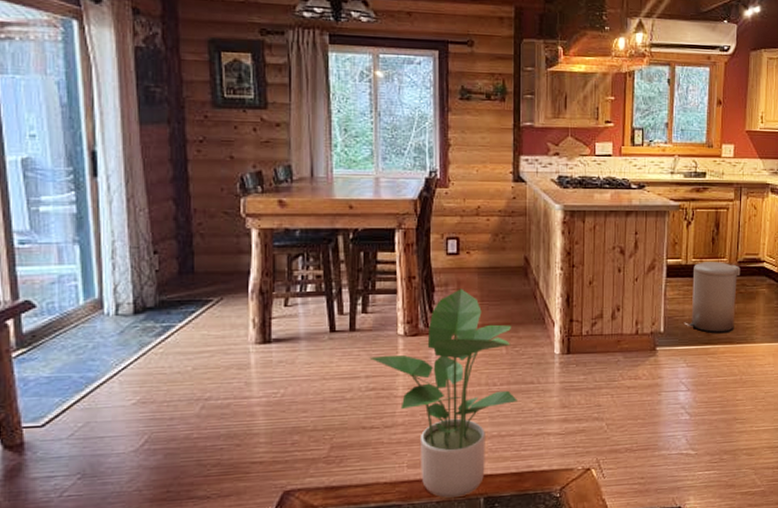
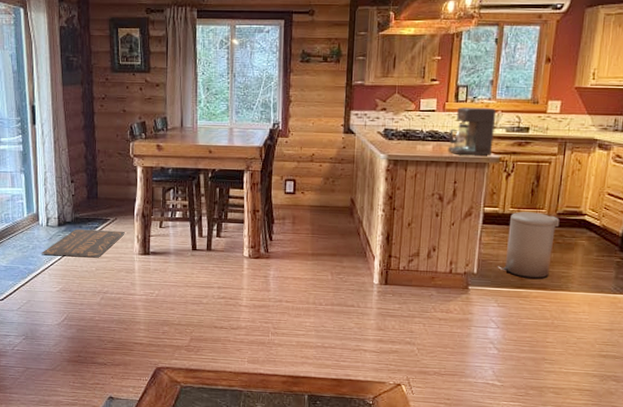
doormat: none [106,314,235,355] -> present [41,229,125,258]
potted plant: present [369,289,518,498] -> none [221,222,339,391]
coffee maker: none [626,151,673,204] -> present [447,107,497,157]

